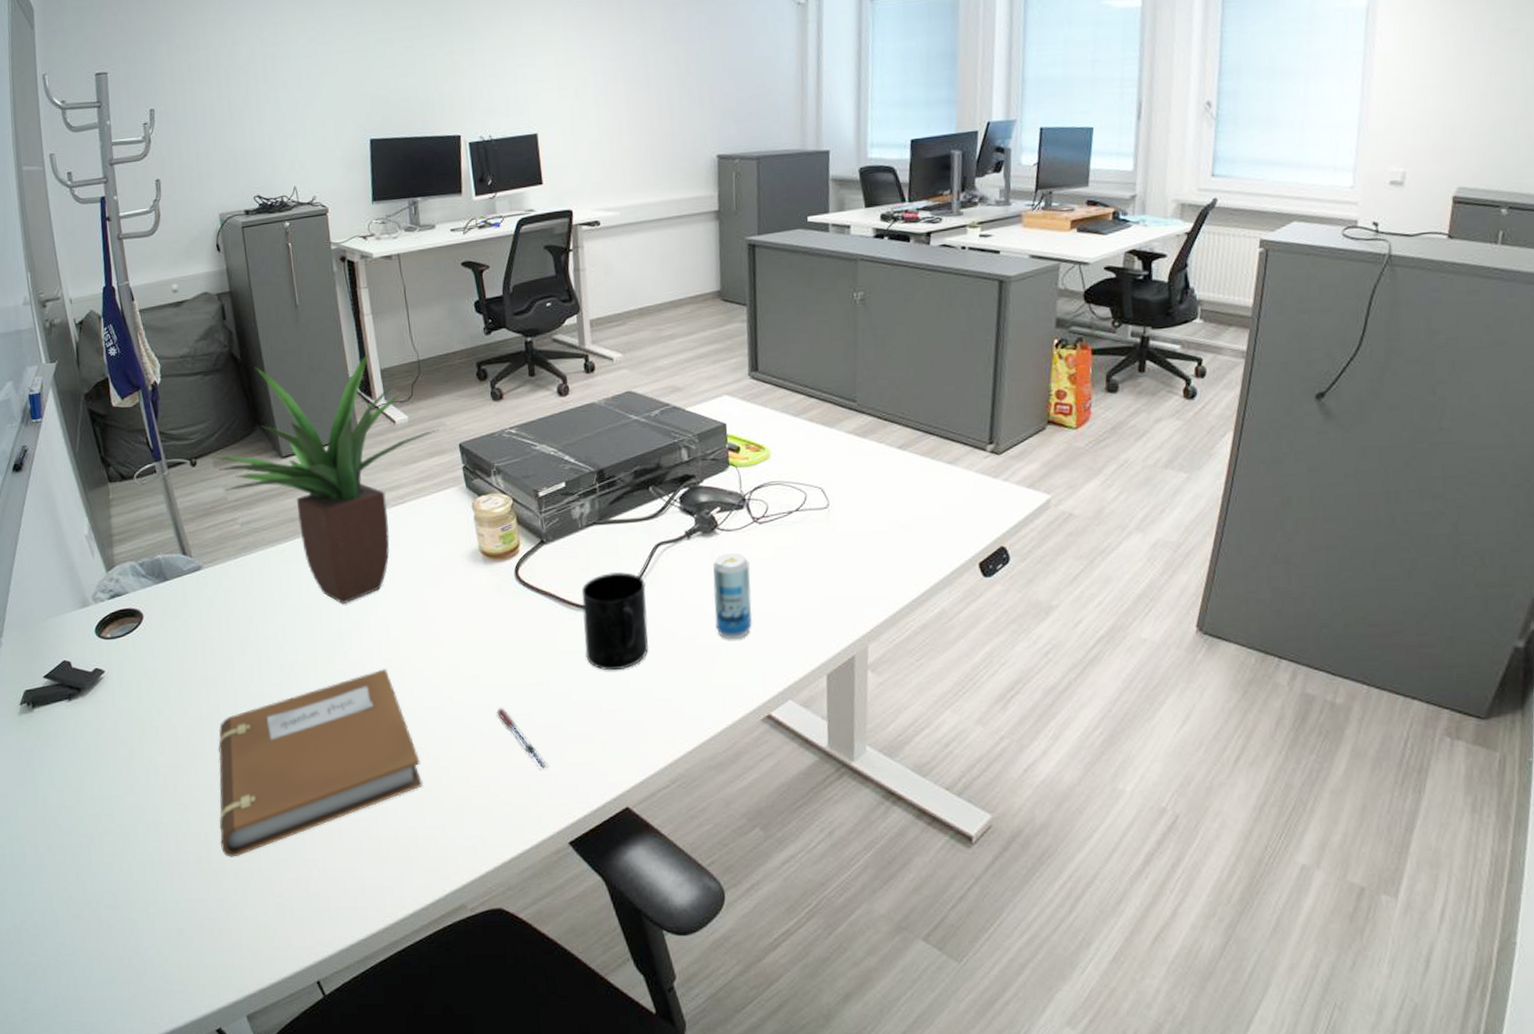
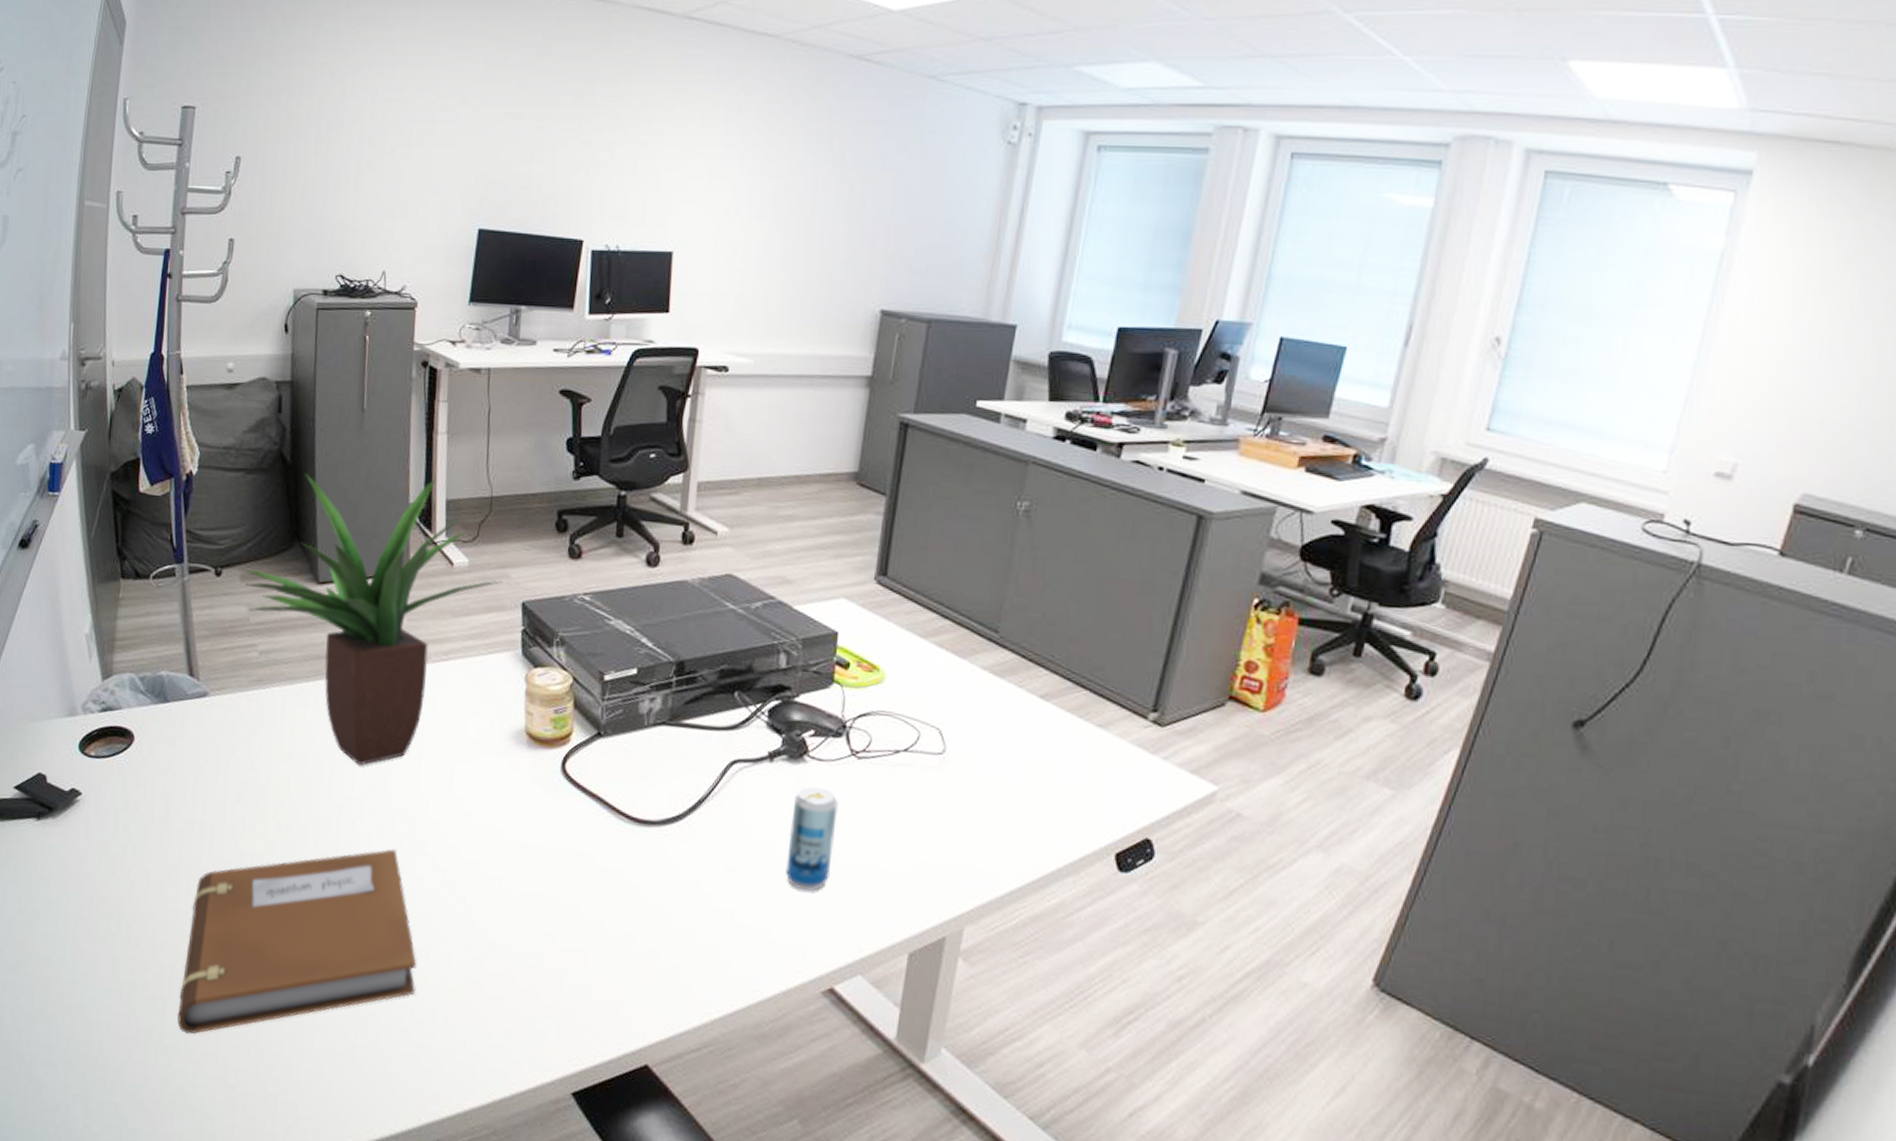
pen: present [497,707,549,770] -> none [513,919,564,1002]
mug: present [581,571,648,671] -> none [627,784,711,903]

